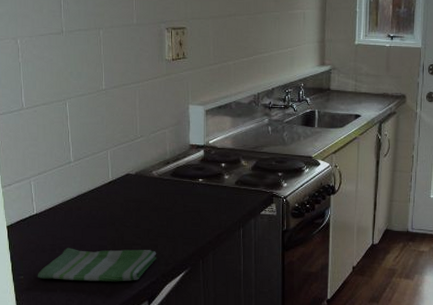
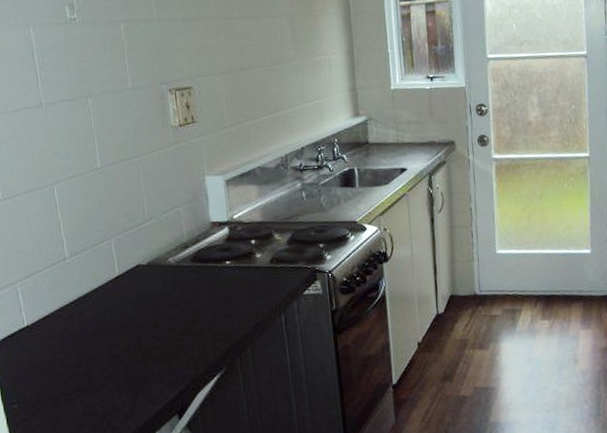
dish towel: present [37,248,157,282] -> none [35,353,184,405]

